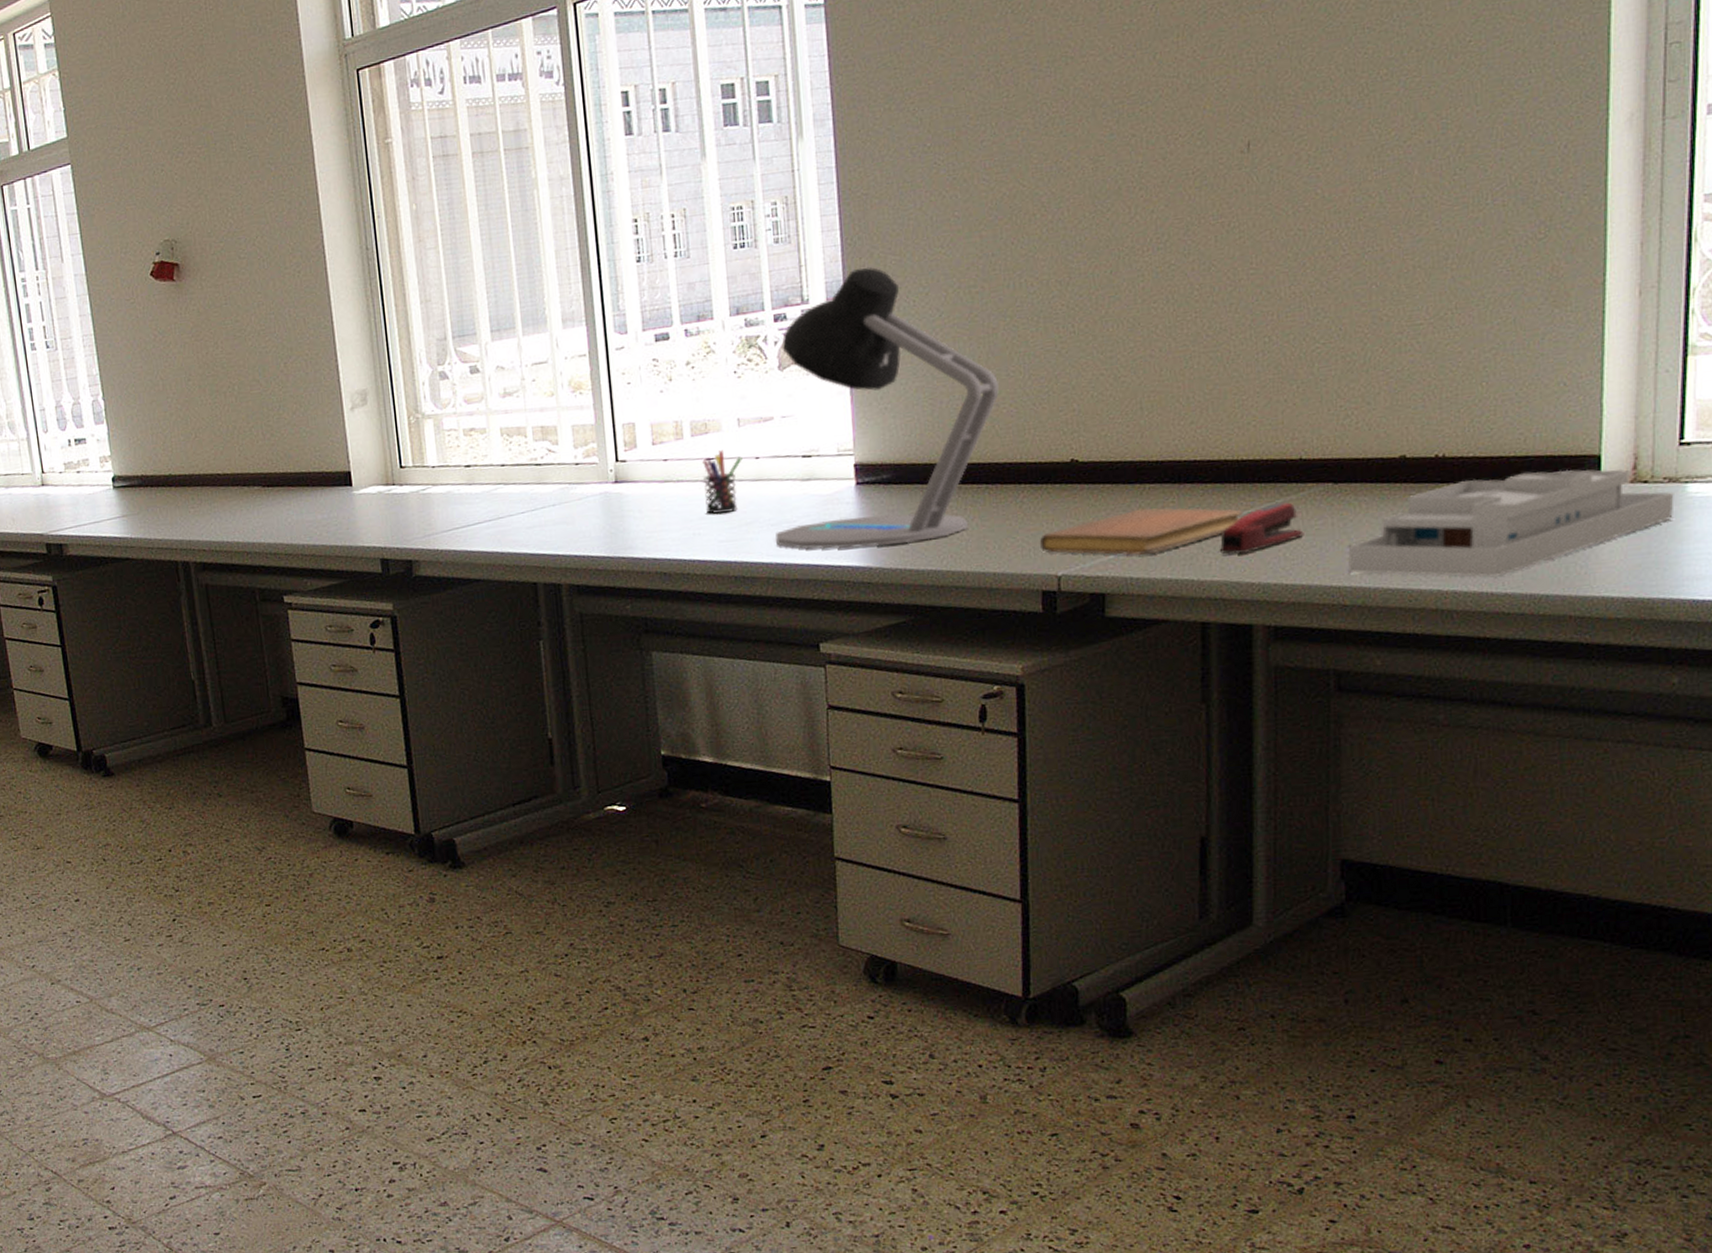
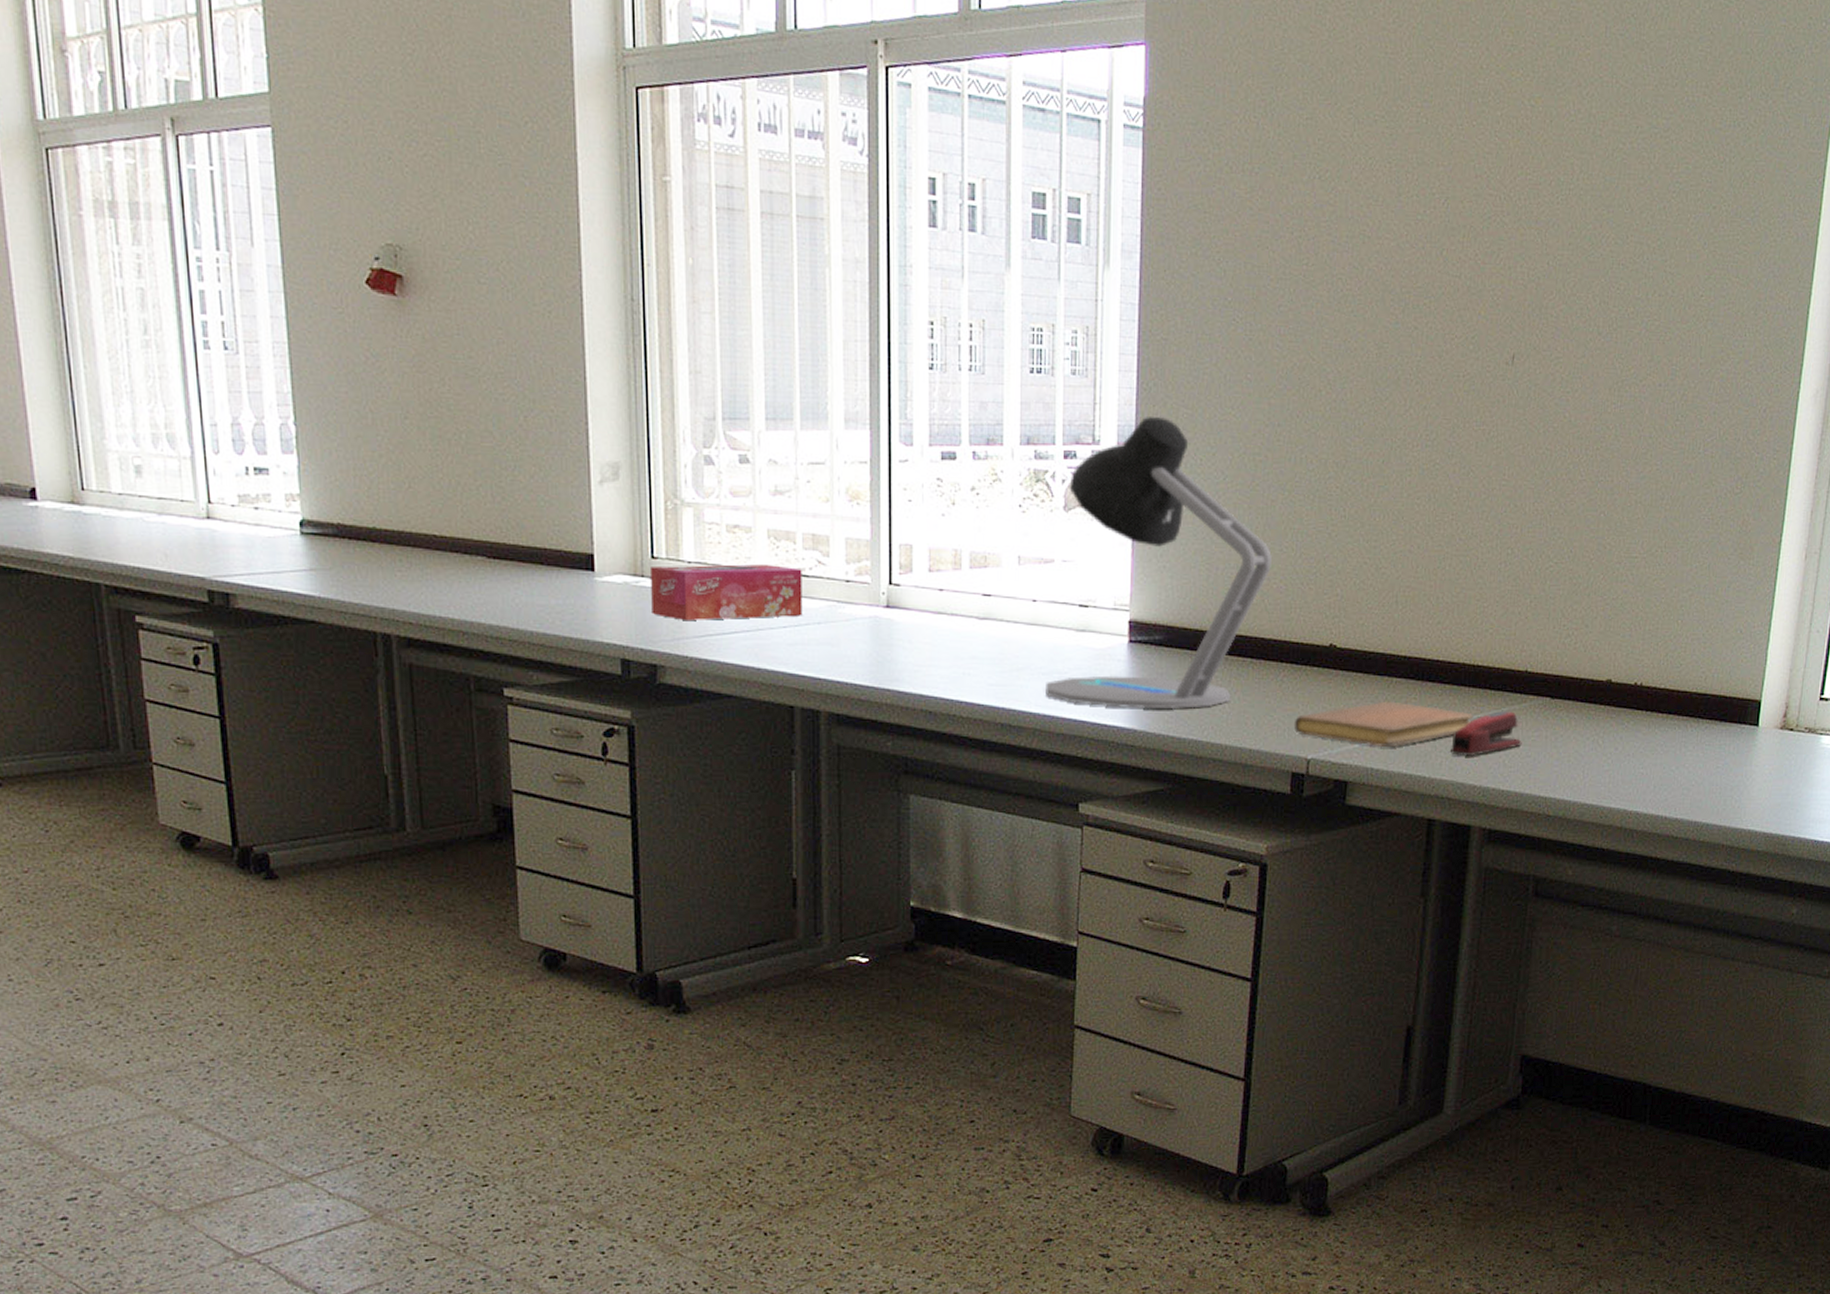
tissue box: none [399,458,538,519] -> present [649,563,803,620]
pen holder: present [702,450,743,515] -> none [978,587,1020,656]
desk organizer: present [1347,468,1674,578] -> none [1554,708,1811,802]

